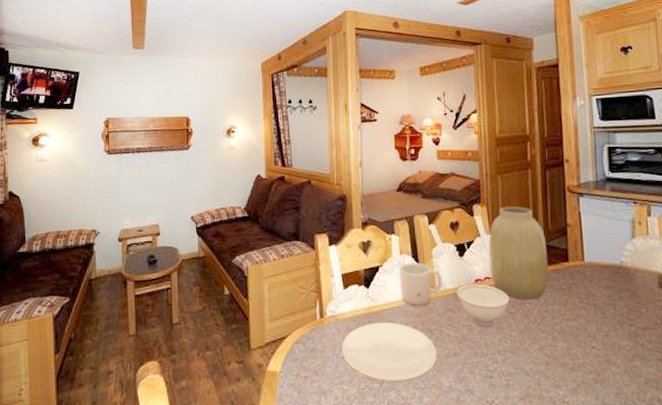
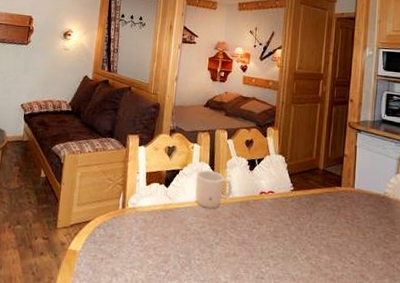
plate: present [341,321,438,382] -> none [136,218,220,273]
bowl: present [457,283,509,327] -> none [243,195,287,234]
vase: present [488,206,549,300] -> none [273,132,325,216]

